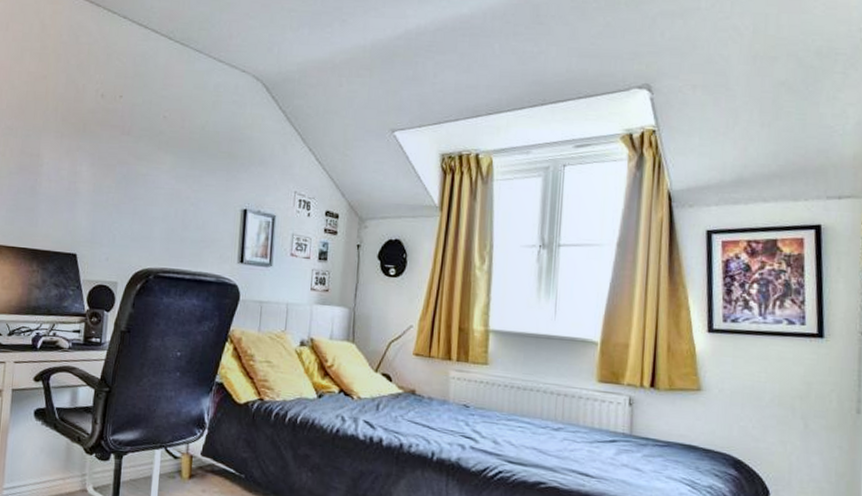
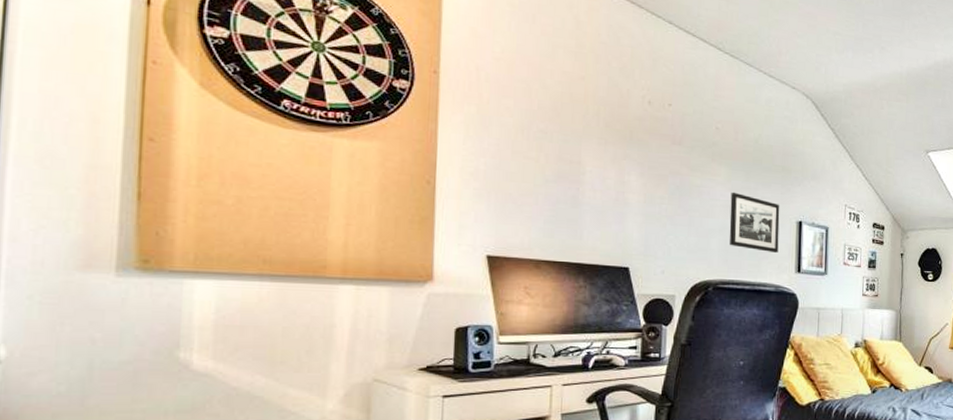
picture frame: none [172,180,225,242] -> present [729,192,780,253]

